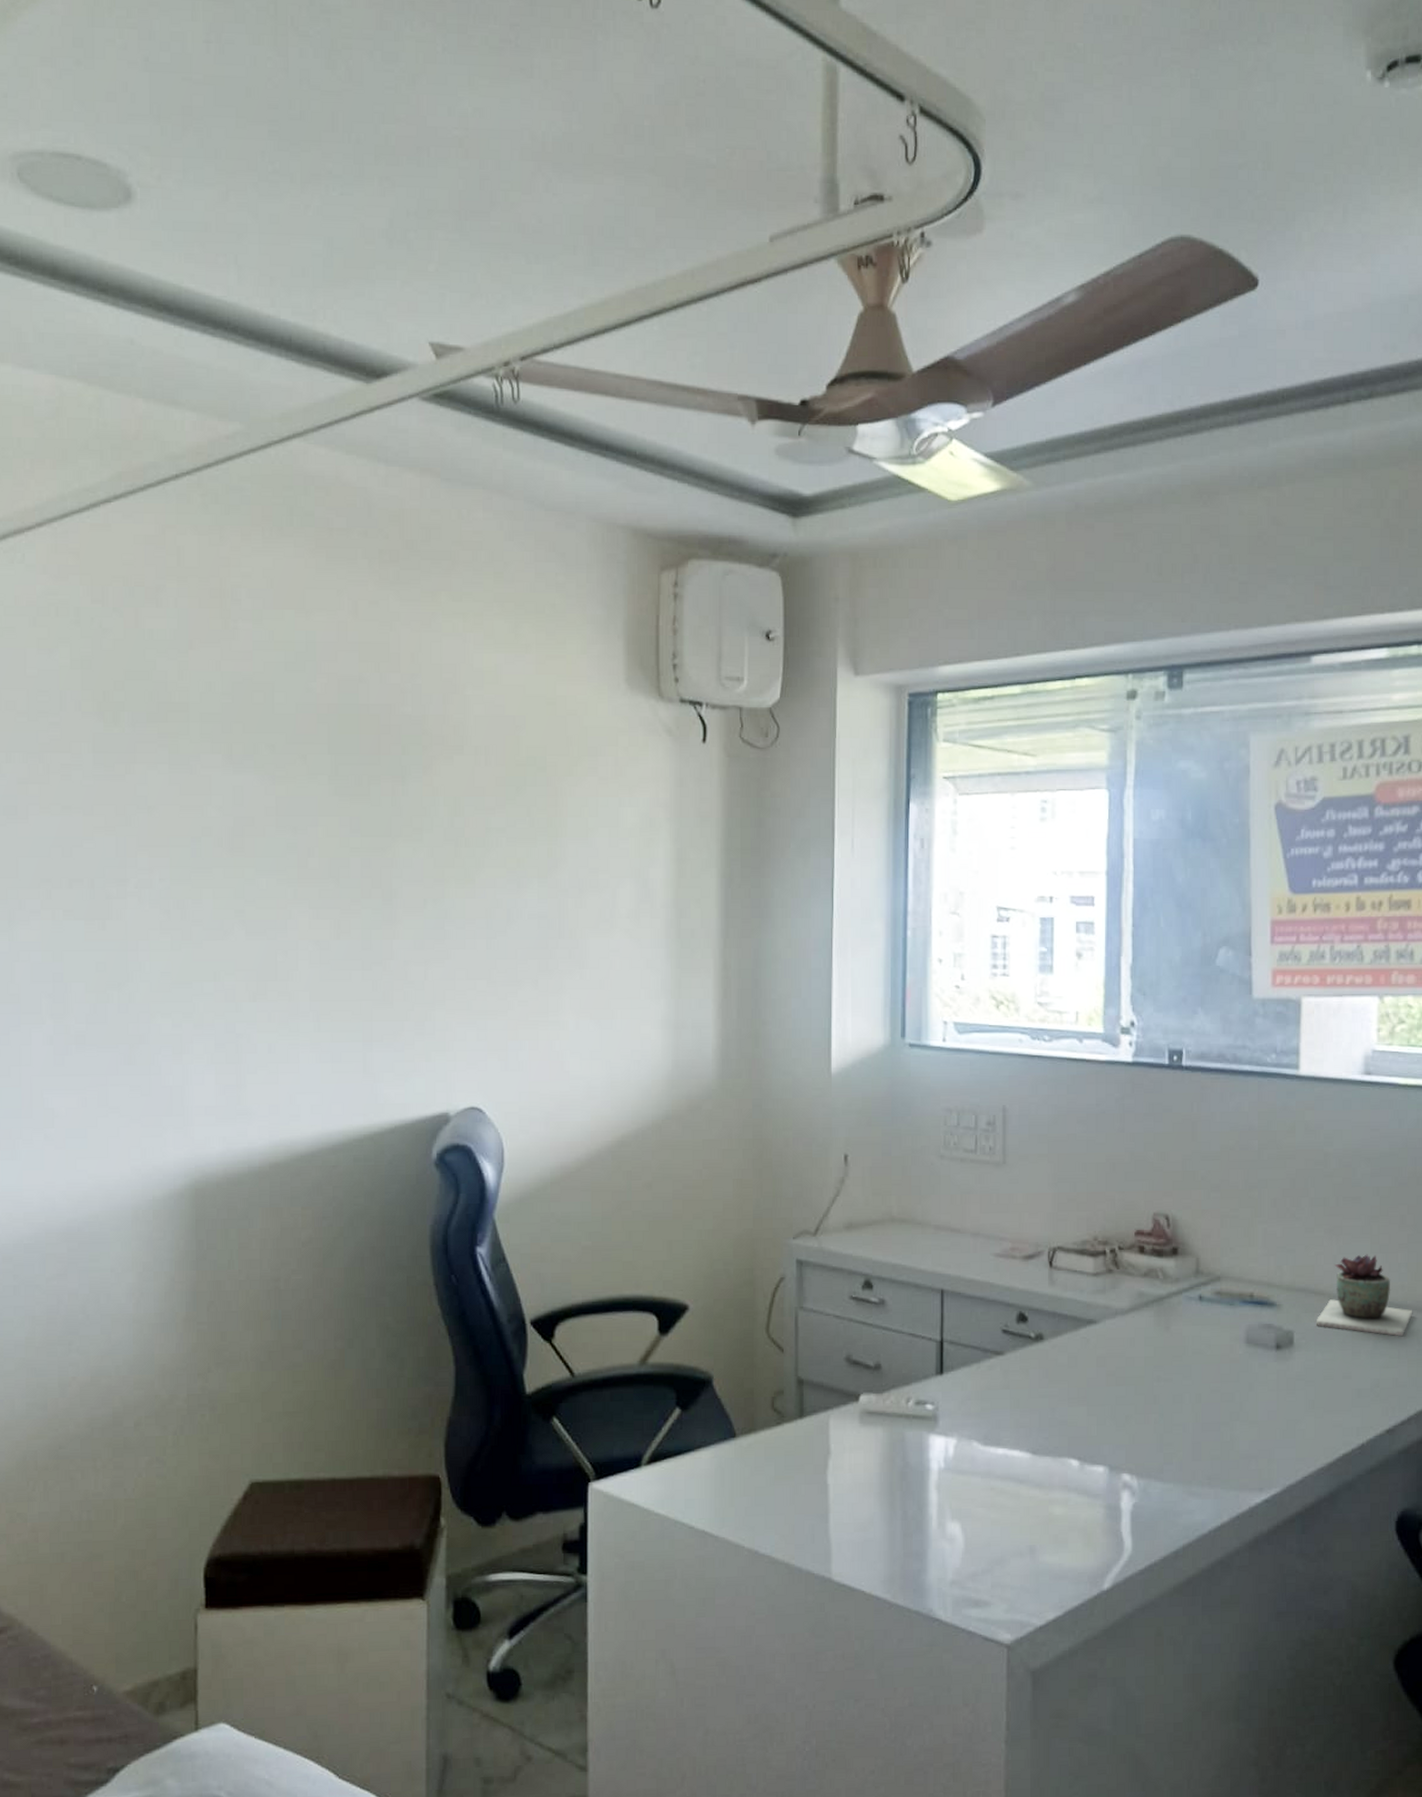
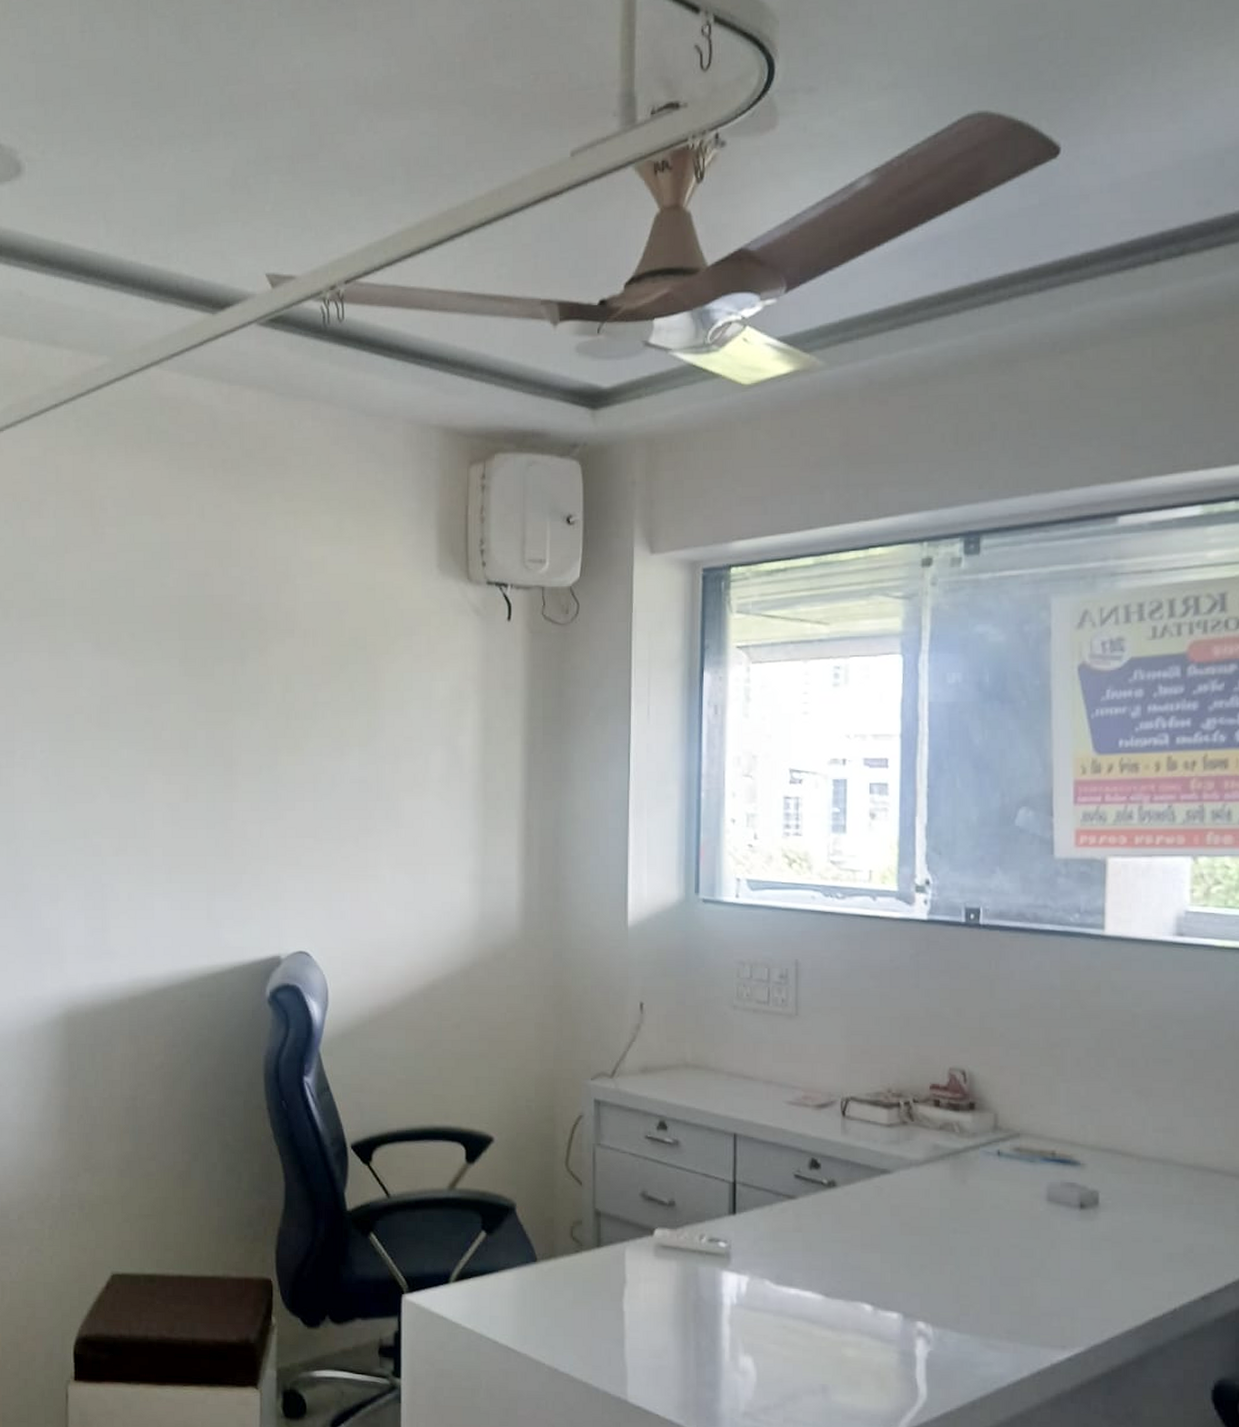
succulent plant: present [1315,1254,1413,1337] -> none [1123,1117,1231,1203]

